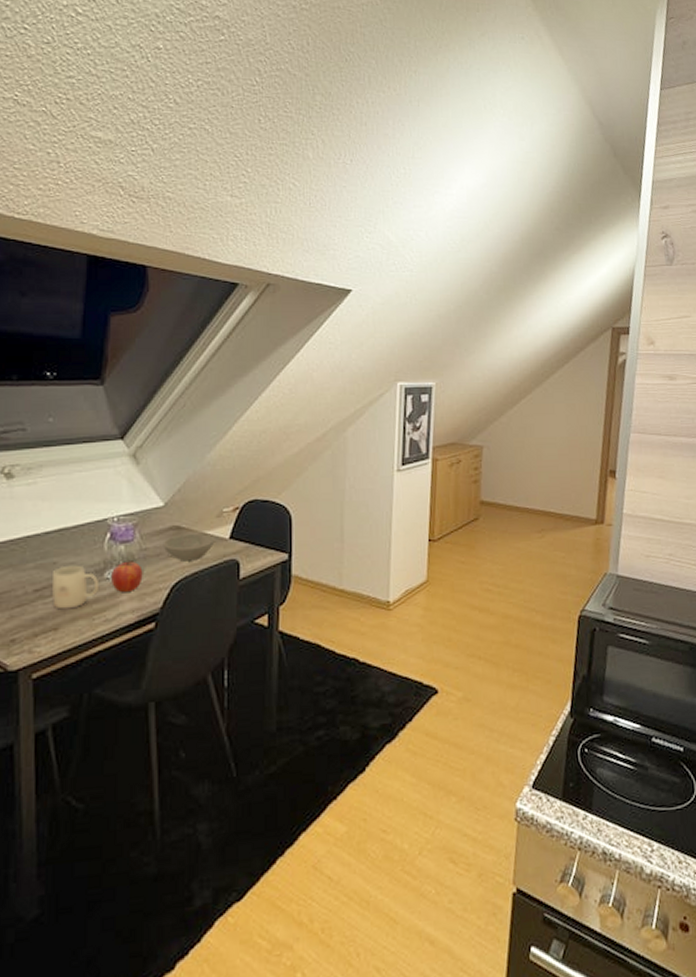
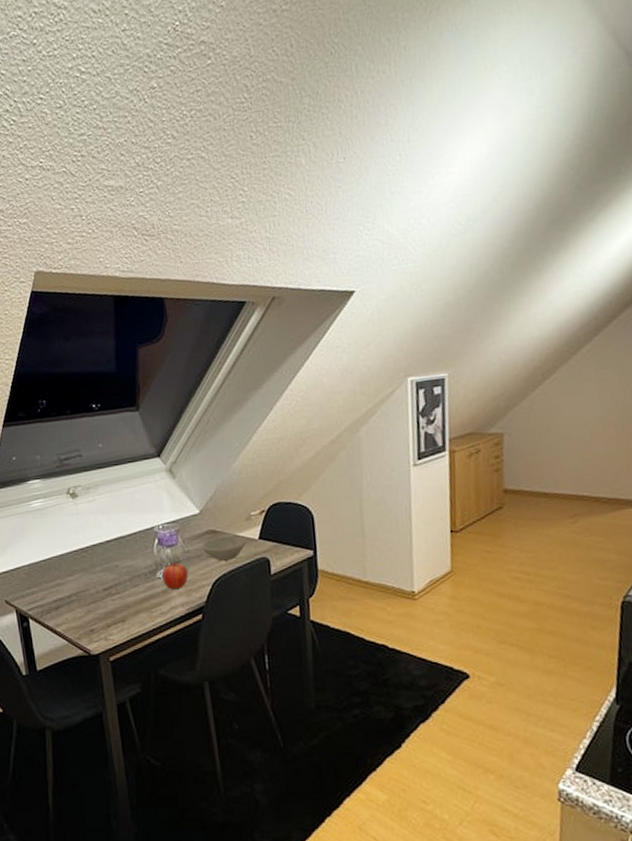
mug: present [51,565,100,610] -> none [115,567,154,605]

